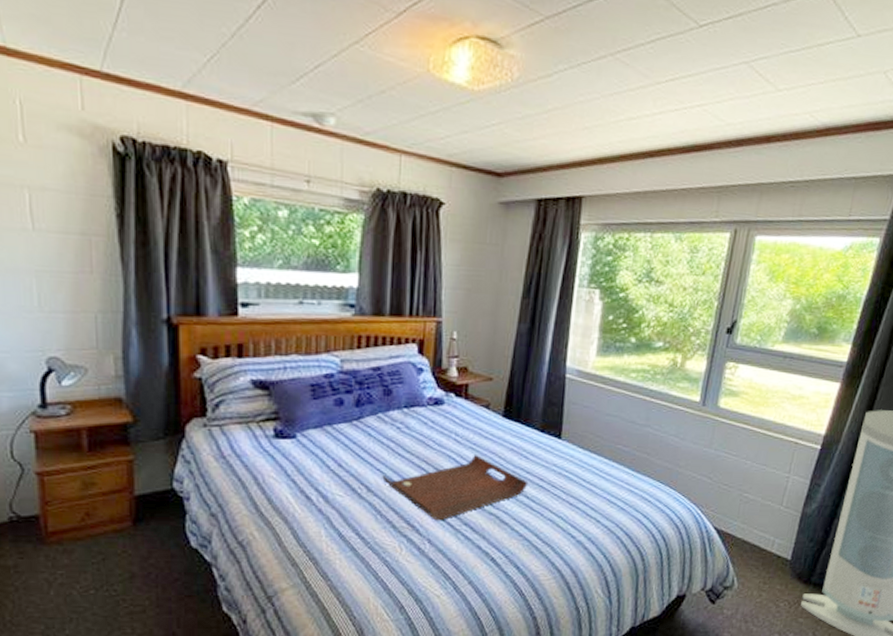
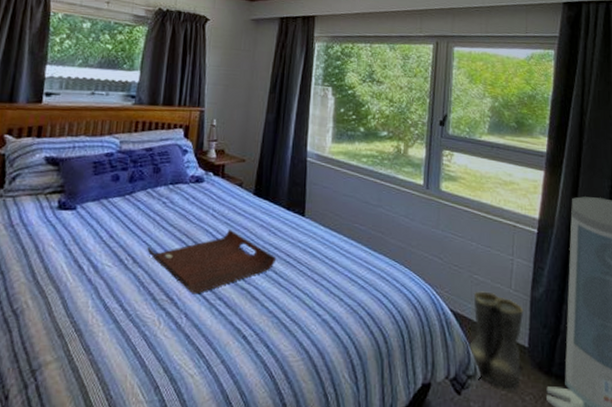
boots: none [728,509,792,599] -> present [468,291,524,392]

